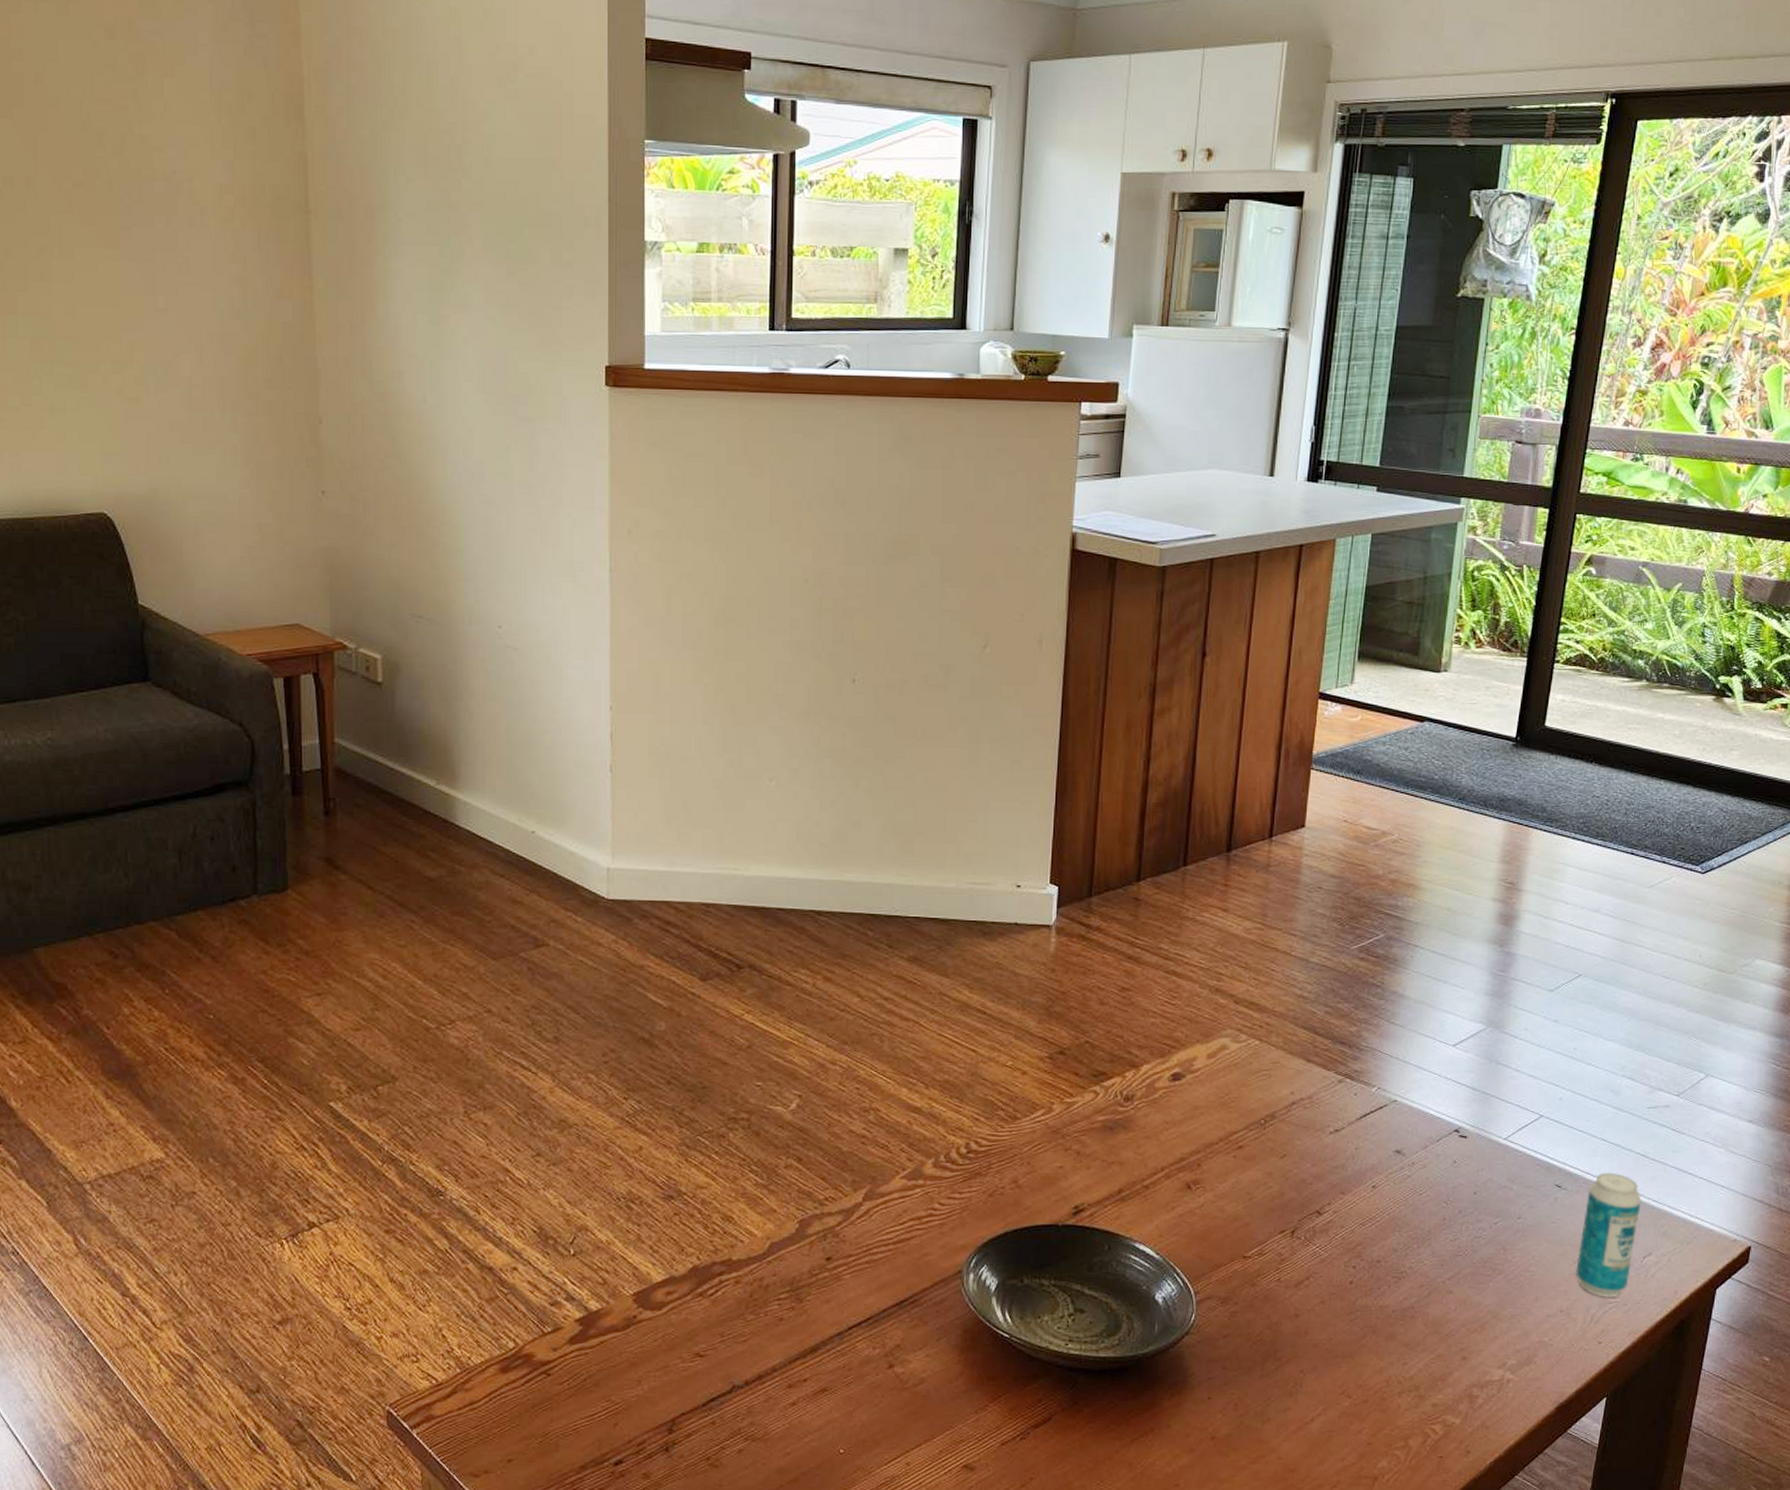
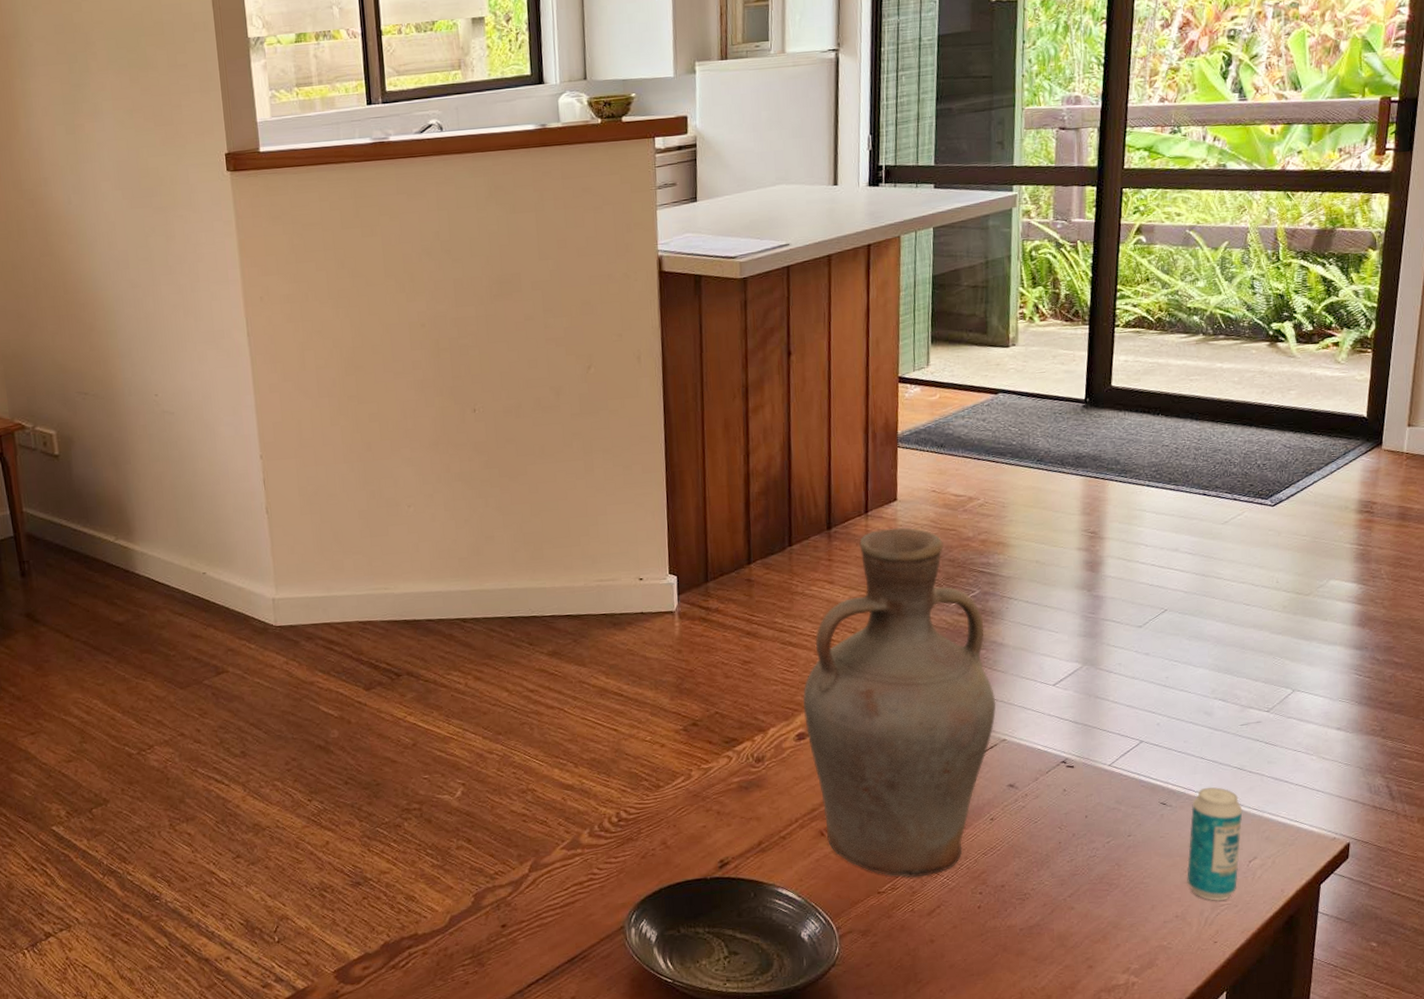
vase: none [1181,856,1390,1244] -> present [802,526,996,878]

